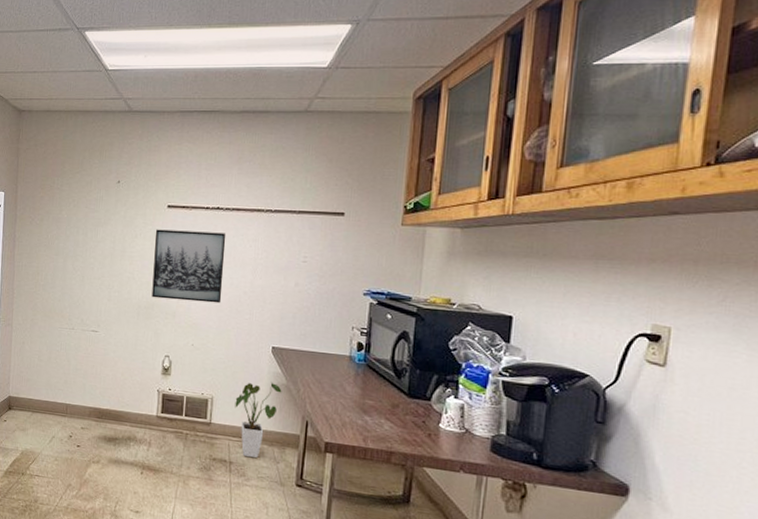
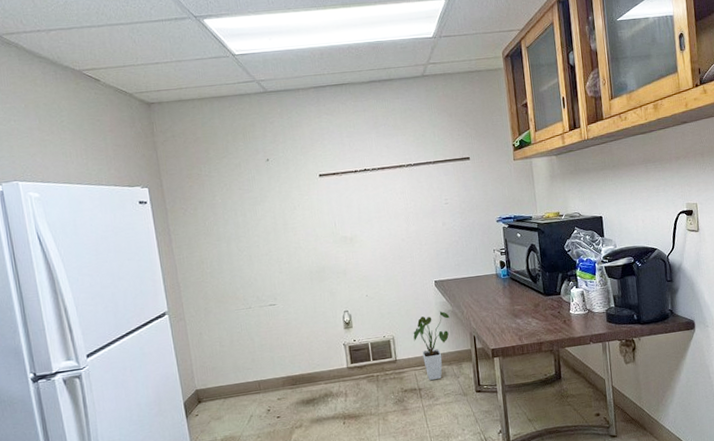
wall art: present [151,229,226,304] -> none [312,191,384,262]

